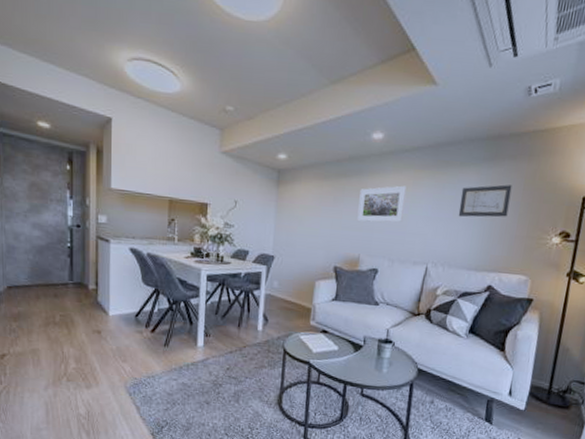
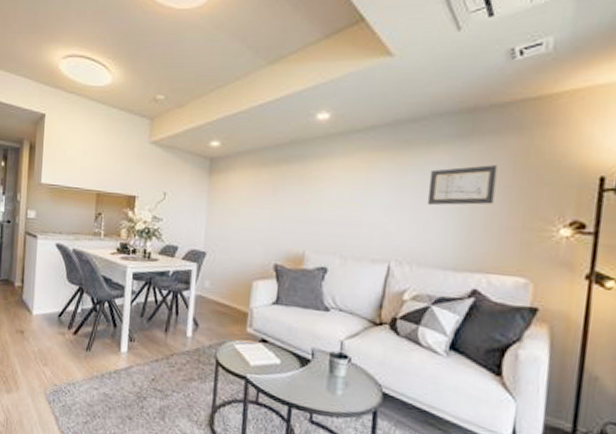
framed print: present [357,185,407,223] -> none [301,170,360,214]

